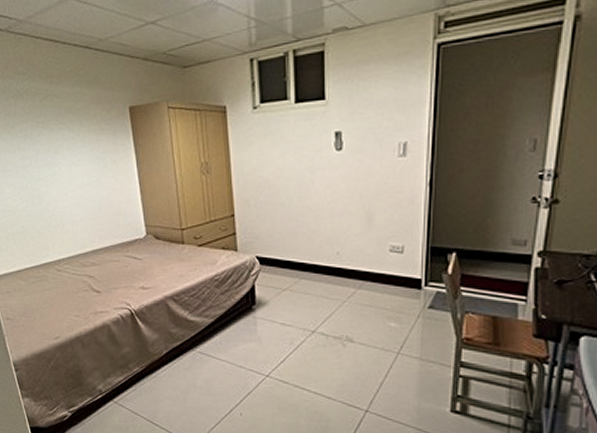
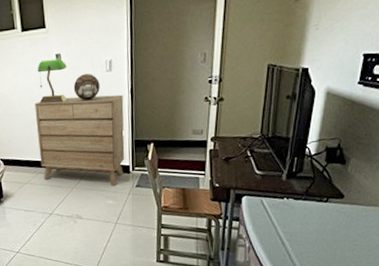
dresser: none [304,186,419,304] -> present [34,94,125,186]
table lamp: none [310,137,348,193] -> present [37,58,68,103]
decorative sphere: none [354,157,389,192] -> present [73,73,100,101]

